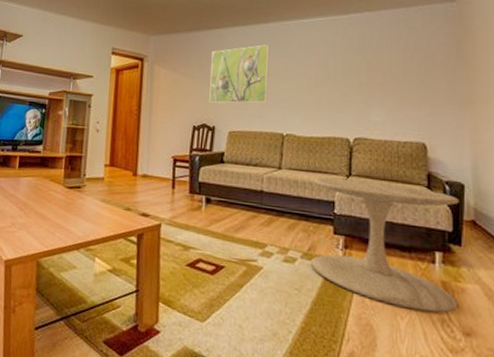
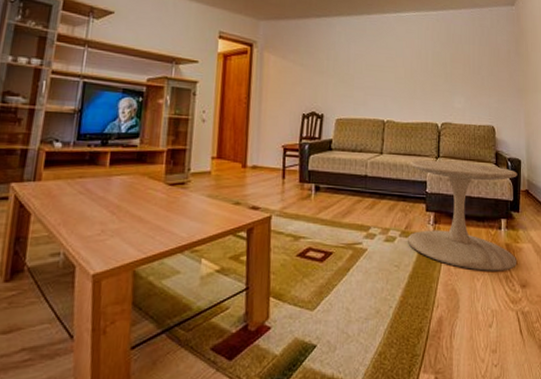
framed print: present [209,45,270,104] -> none [318,35,372,92]

